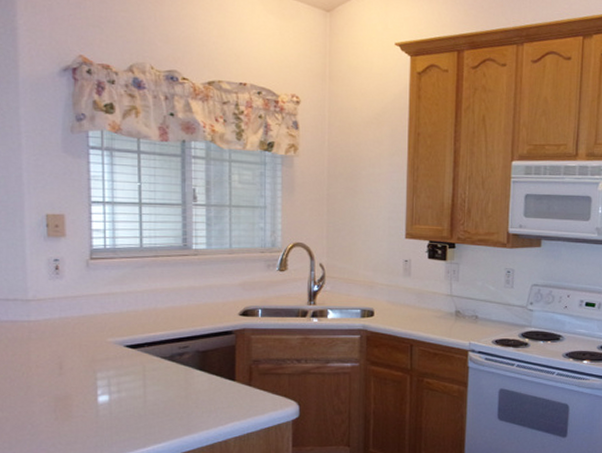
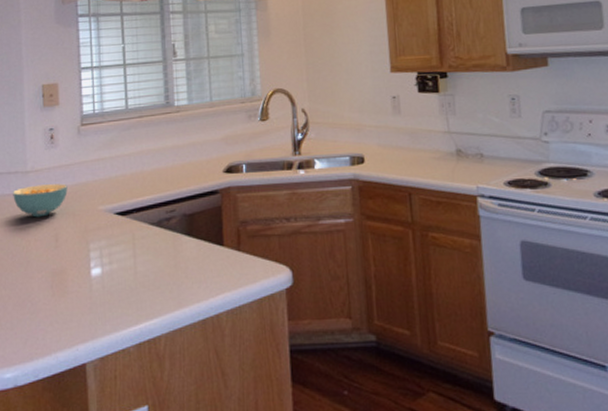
cereal bowl: none [11,314,74,345] -> present [13,184,68,218]

